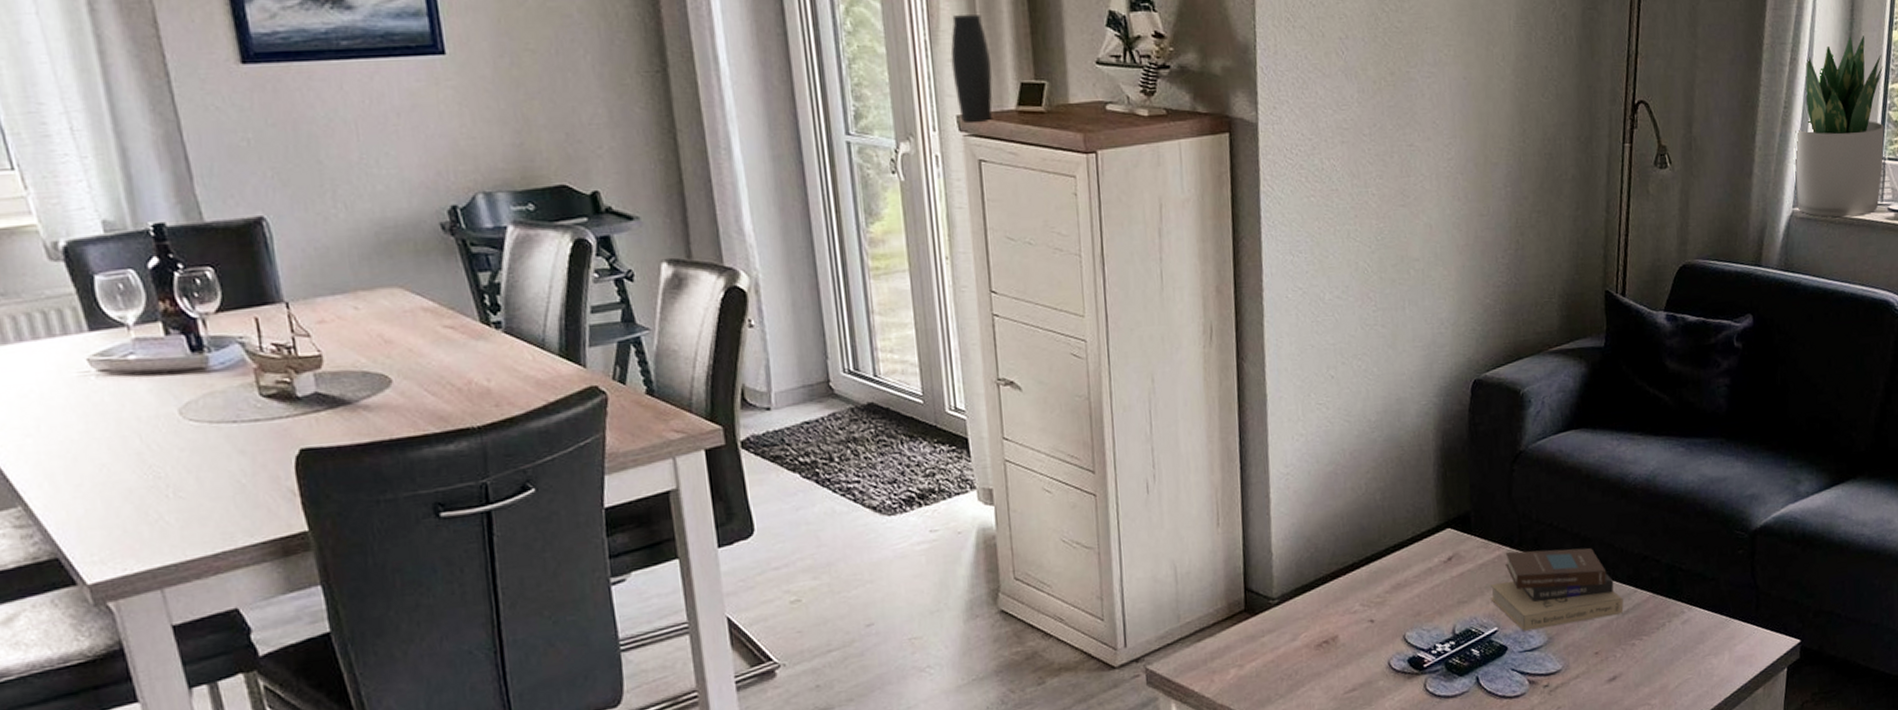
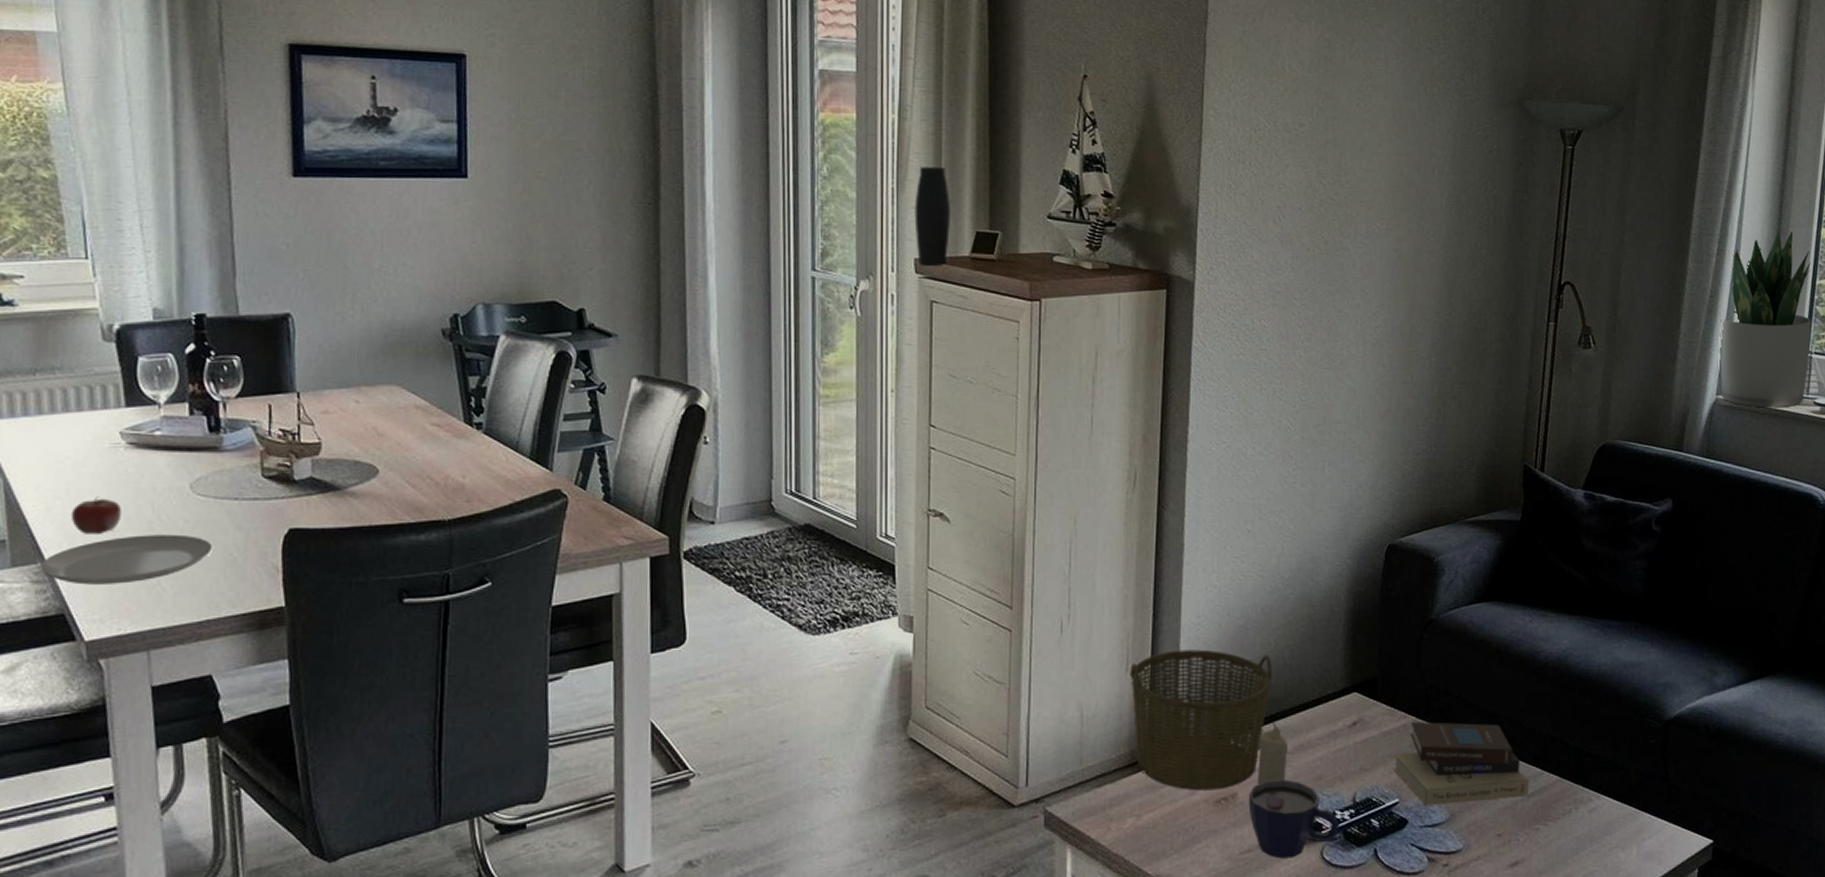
plate: none [21,464,217,526] -> present [40,534,213,585]
fruit: none [46,430,107,472] -> present [70,496,123,534]
basket: none [1221,498,1366,637] -> present [1130,649,1273,791]
cup: none [1349,618,1441,695] -> present [1248,779,1340,859]
candle: none [1355,564,1386,626] -> present [1257,722,1288,785]

